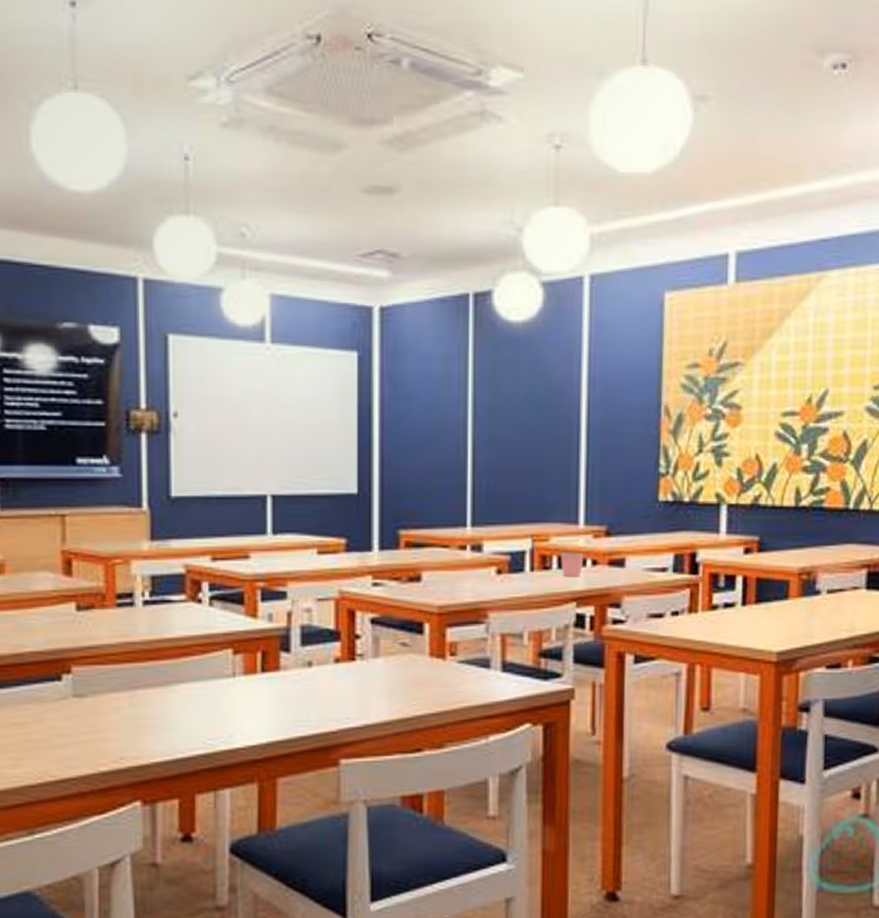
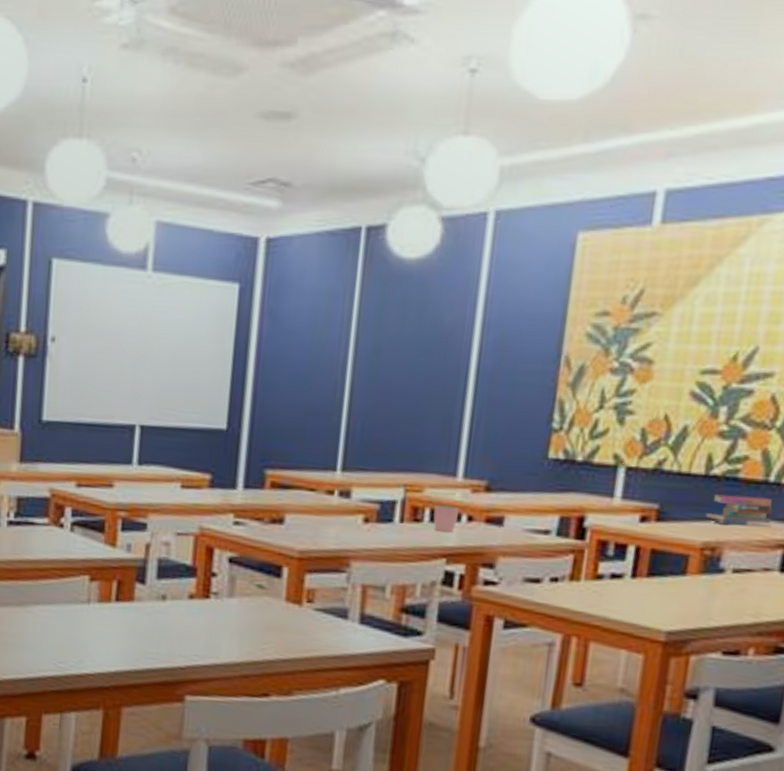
books: none [800,522,855,551] -> present [706,494,773,528]

